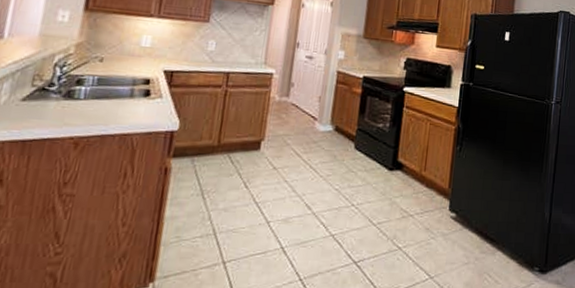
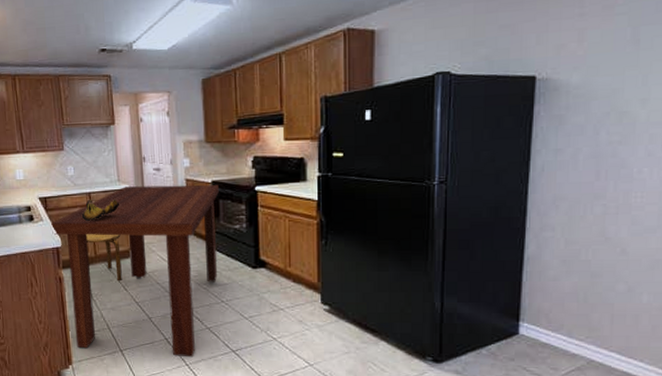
dining table: none [166,71,369,271] -> present [51,184,219,358]
stool: none [211,118,255,177] -> present [86,234,122,281]
banana bunch: none [212,80,260,104] -> present [81,199,119,221]

